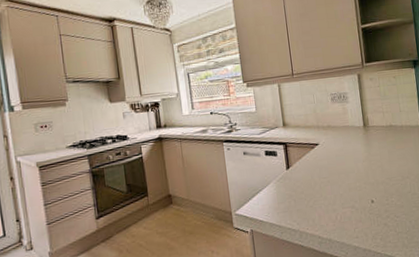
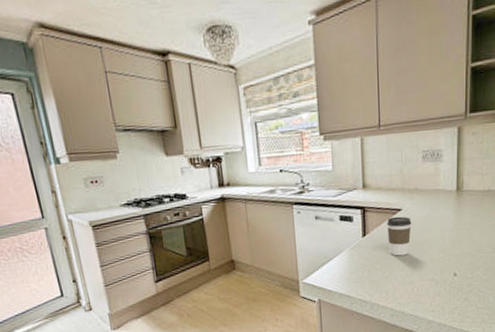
coffee cup: none [306,150,329,186] -> present [386,216,412,256]

